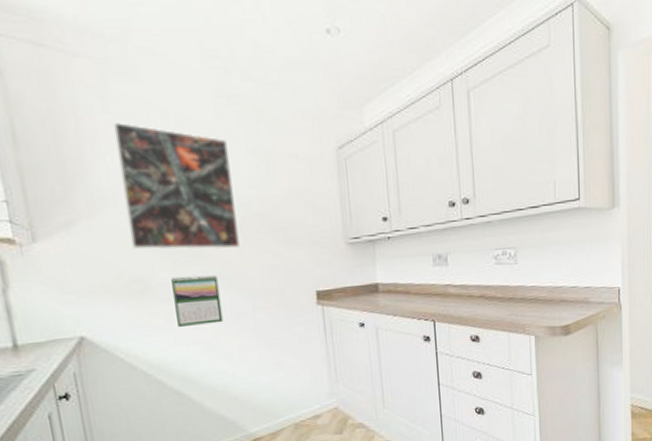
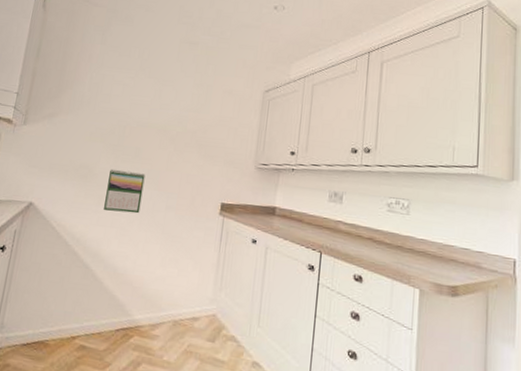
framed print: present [113,121,240,250] -> none [90,50,181,156]

